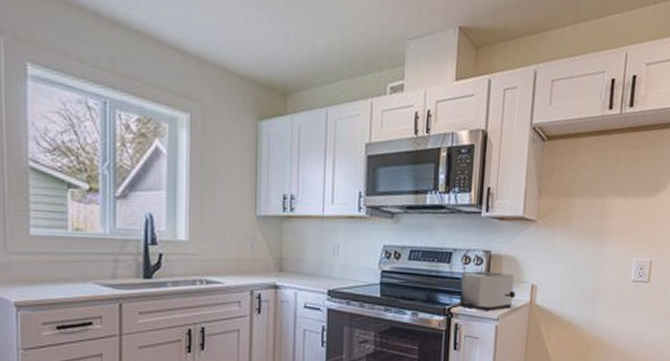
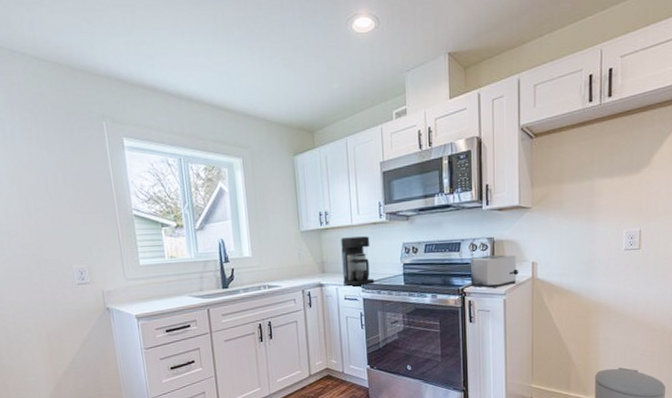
coffee maker: none [305,230,345,293] -> present [341,236,375,287]

